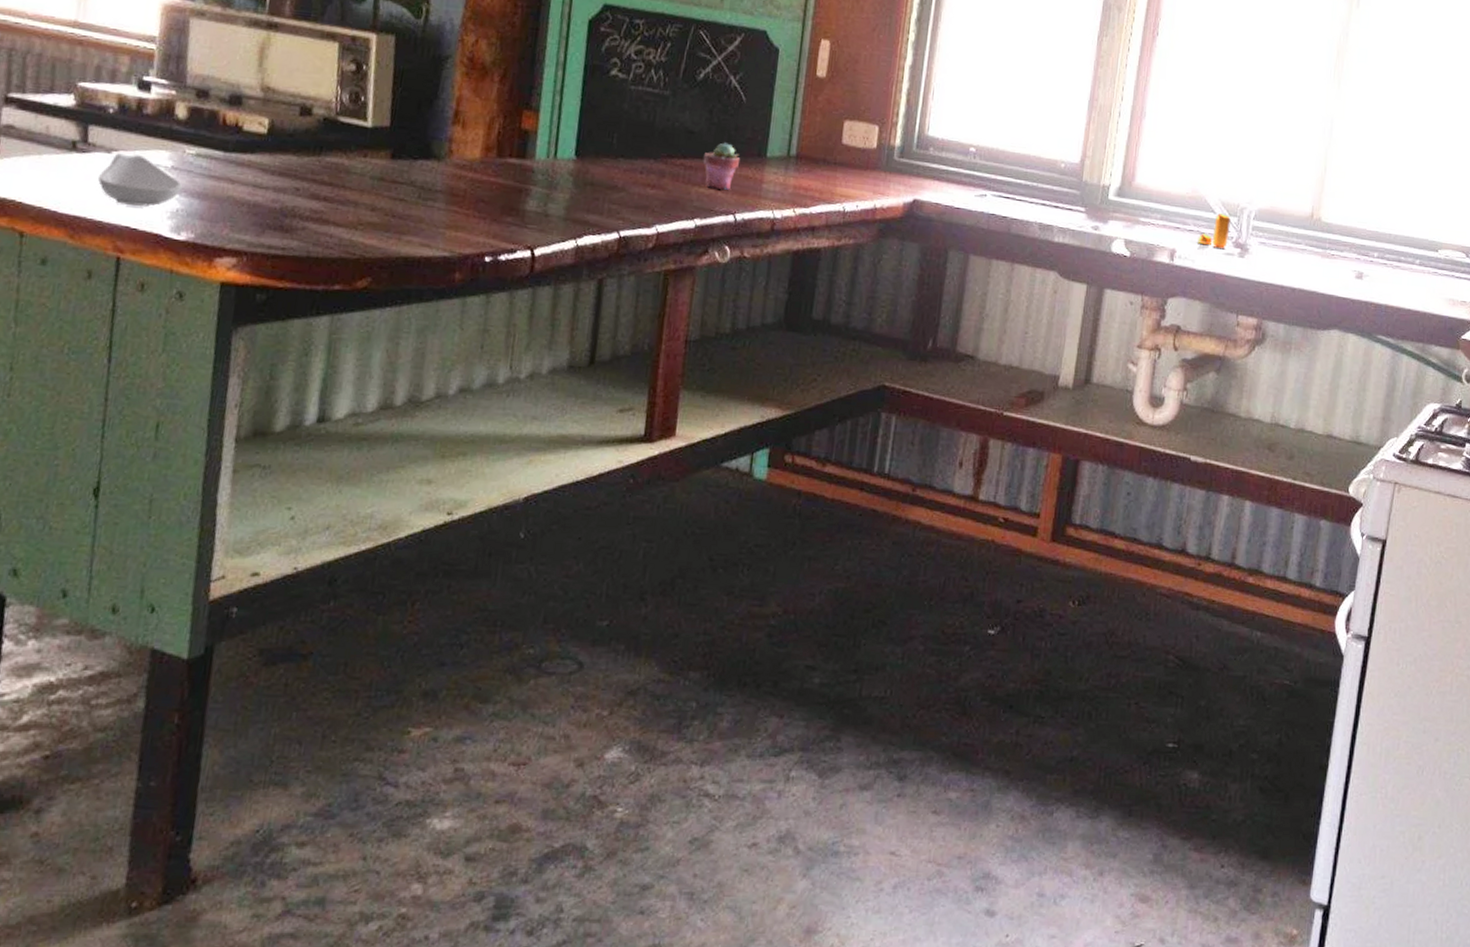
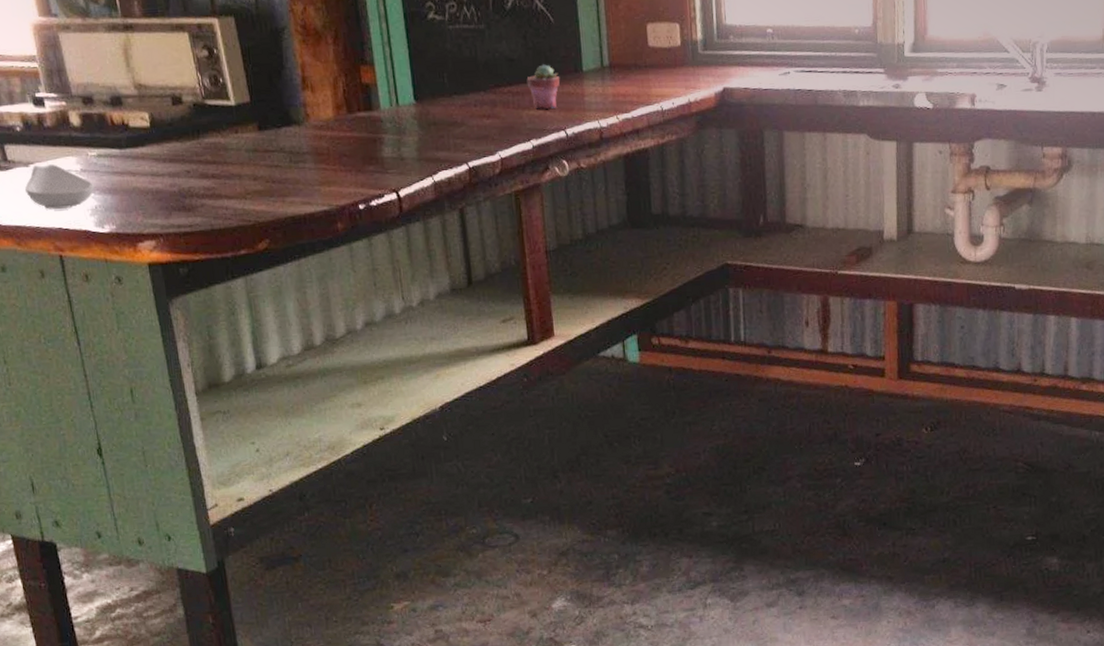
pepper shaker: present [1197,212,1232,249] -> none [994,50,1026,86]

